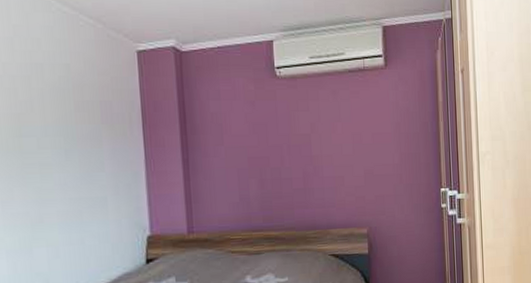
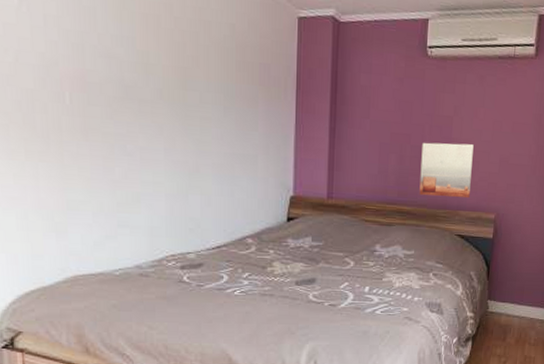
wall art: none [282,160,339,219] -> present [419,142,474,199]

